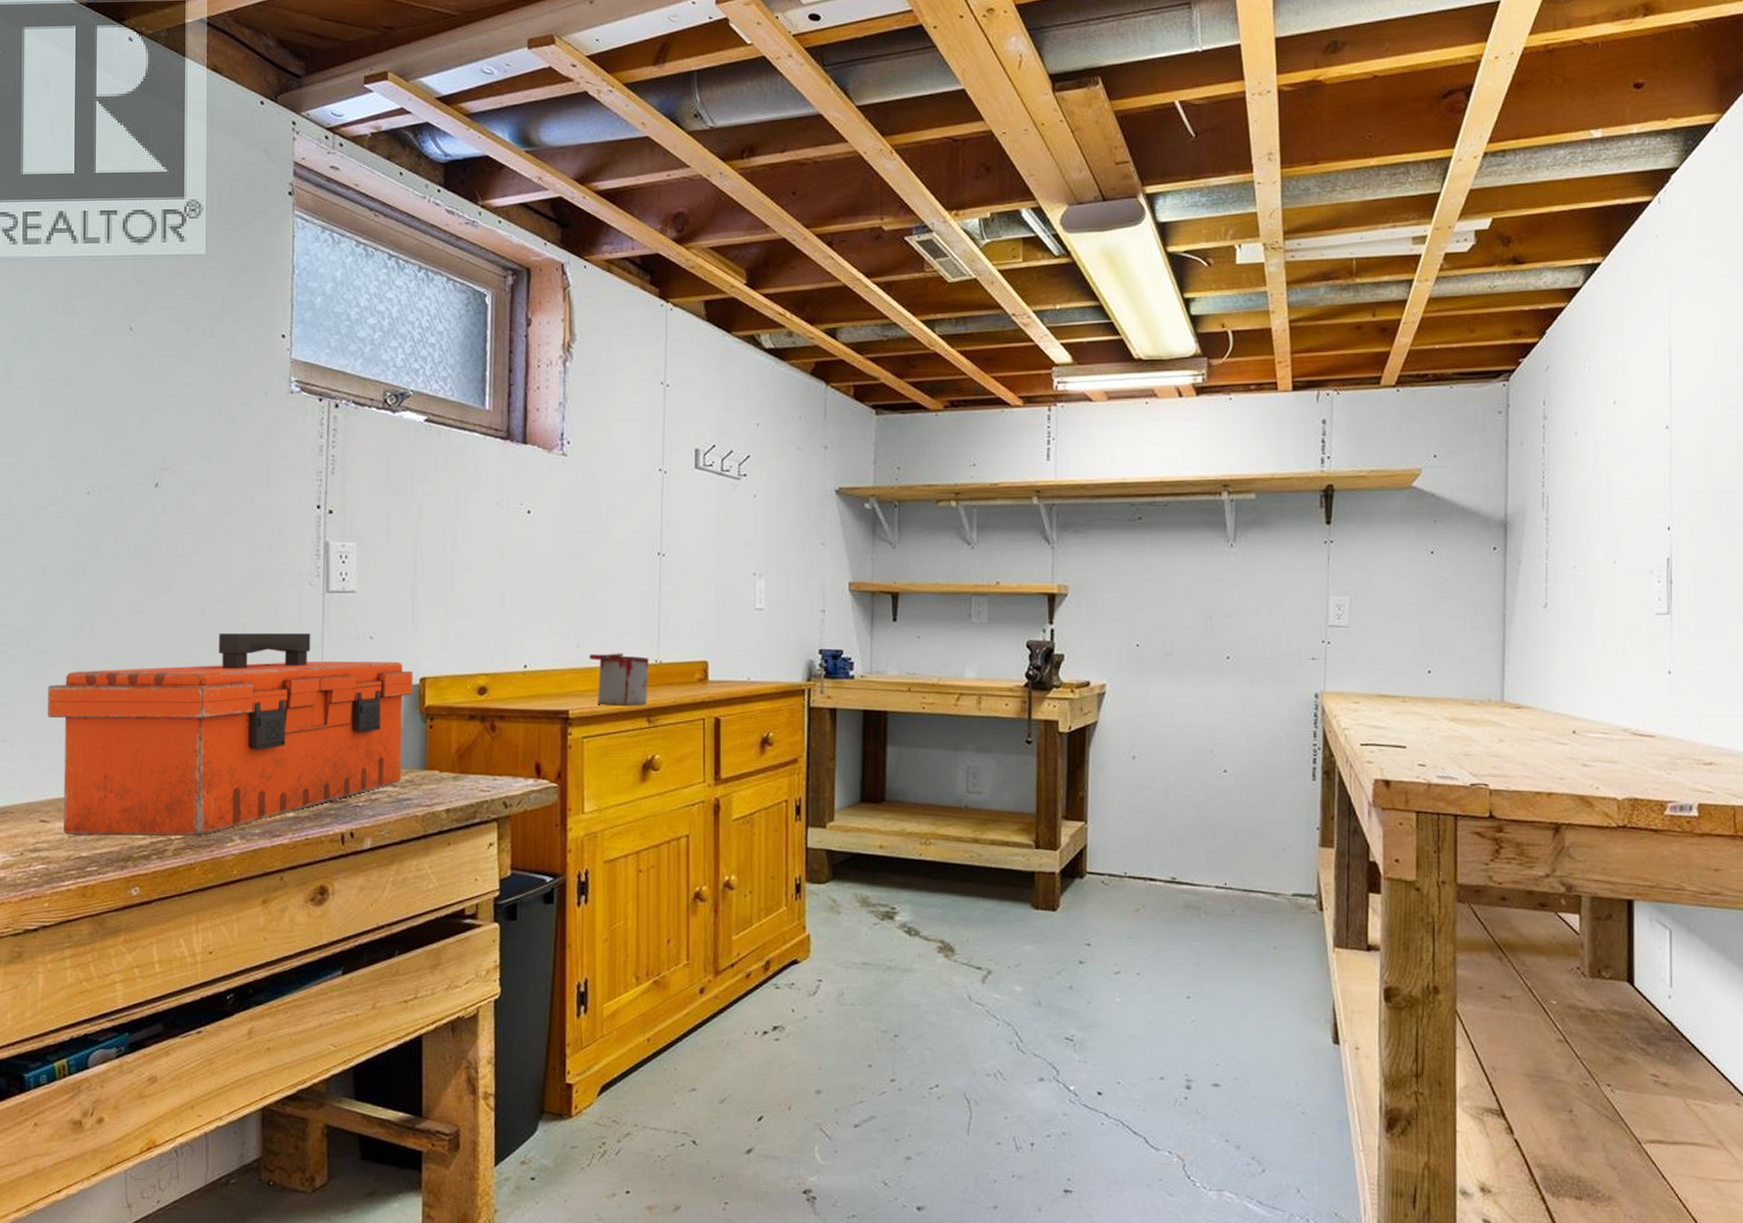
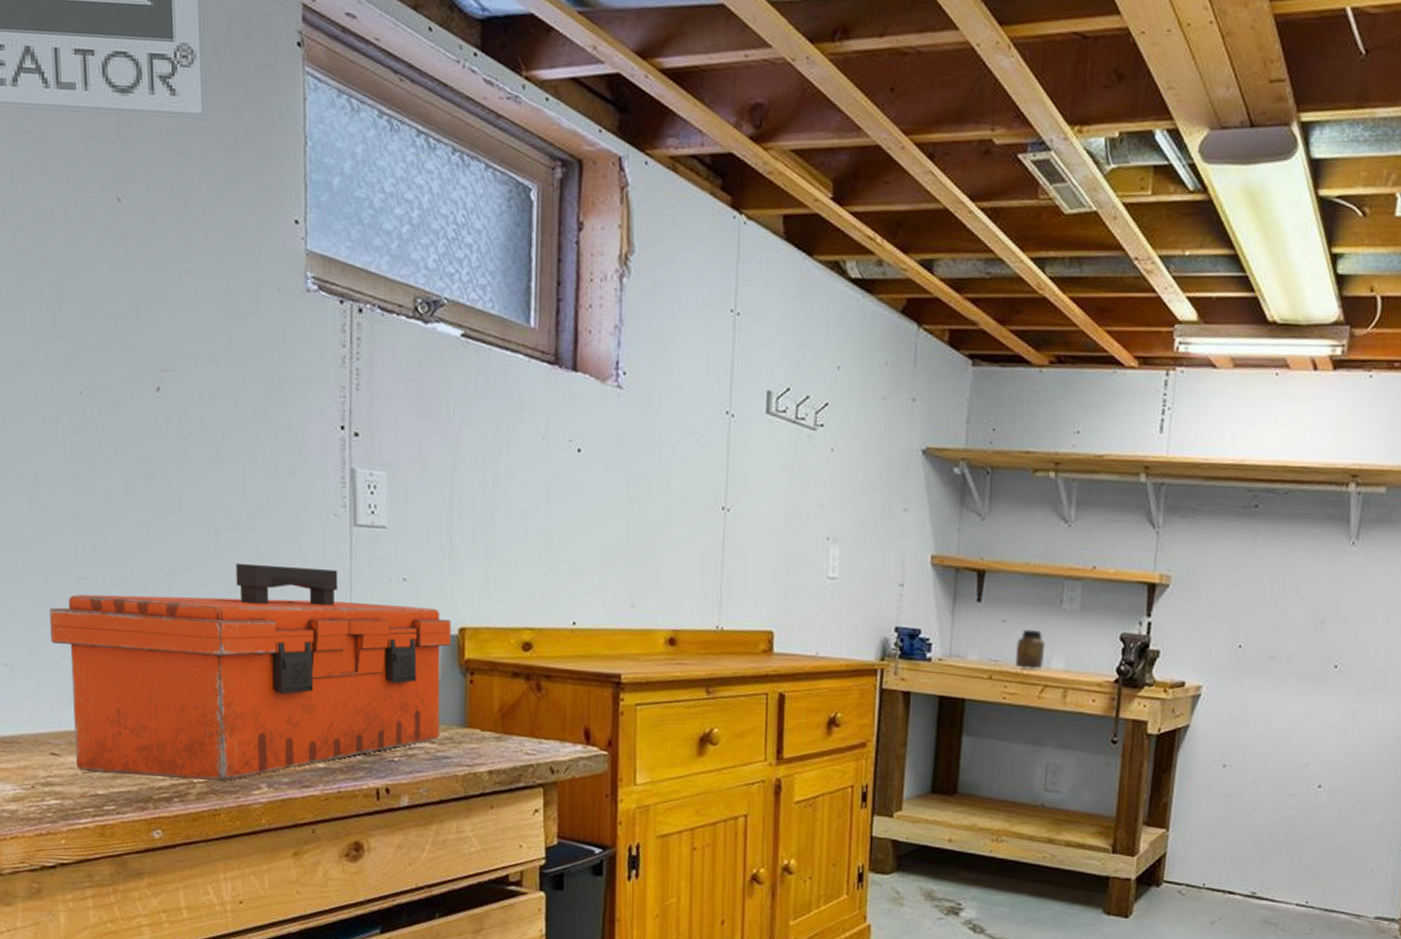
paint can: present [589,653,649,707] -> none [644,615,709,676]
jar: none [932,644,958,680] -> present [1015,630,1046,669]

